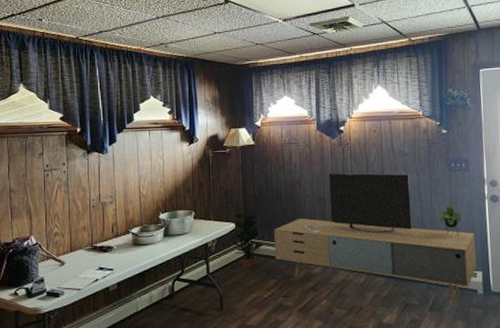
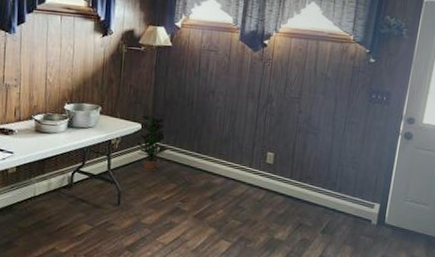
media console: present [273,172,477,305] -> none [178,86,381,231]

